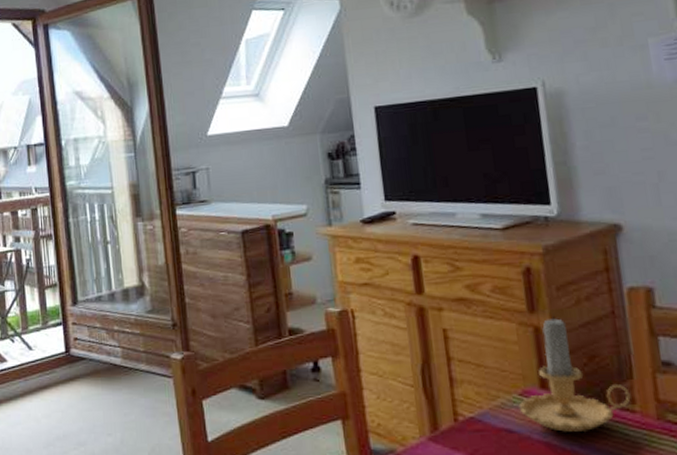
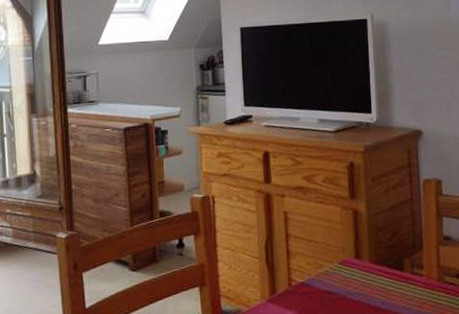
candle: present [518,317,631,432] -> none [338,202,420,292]

